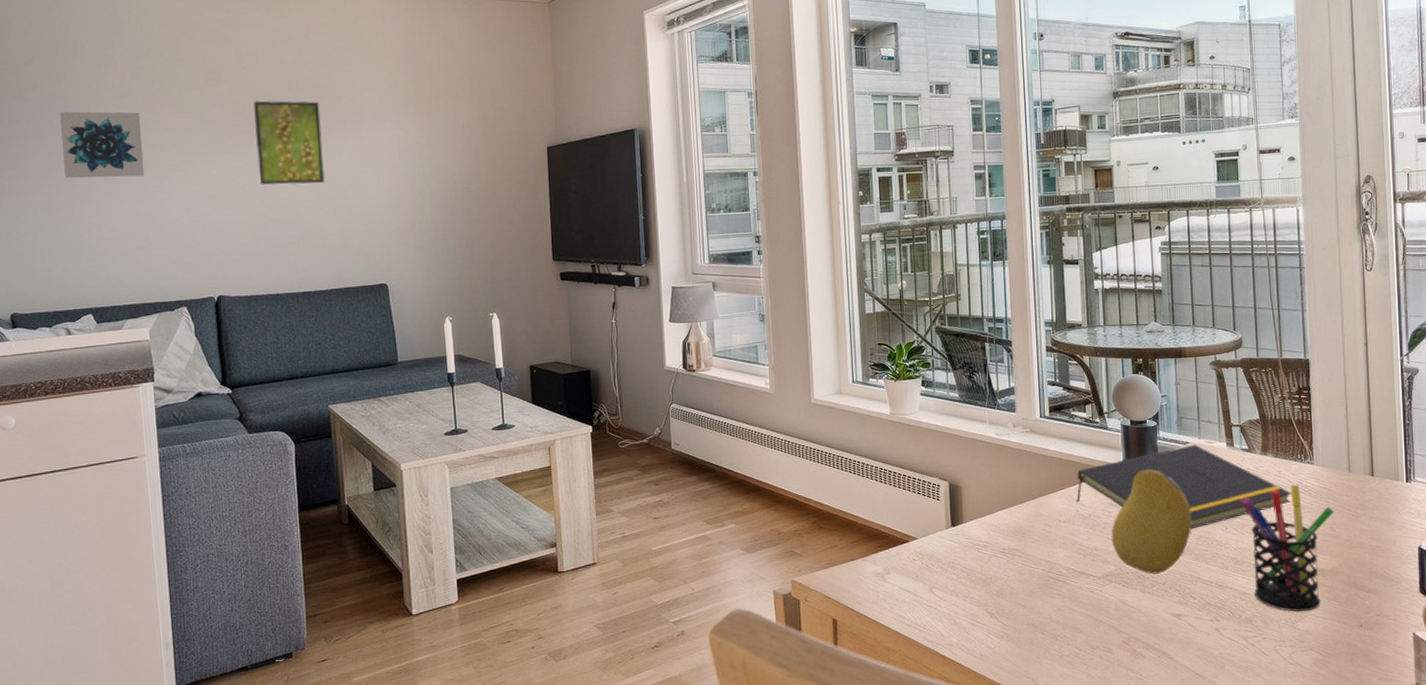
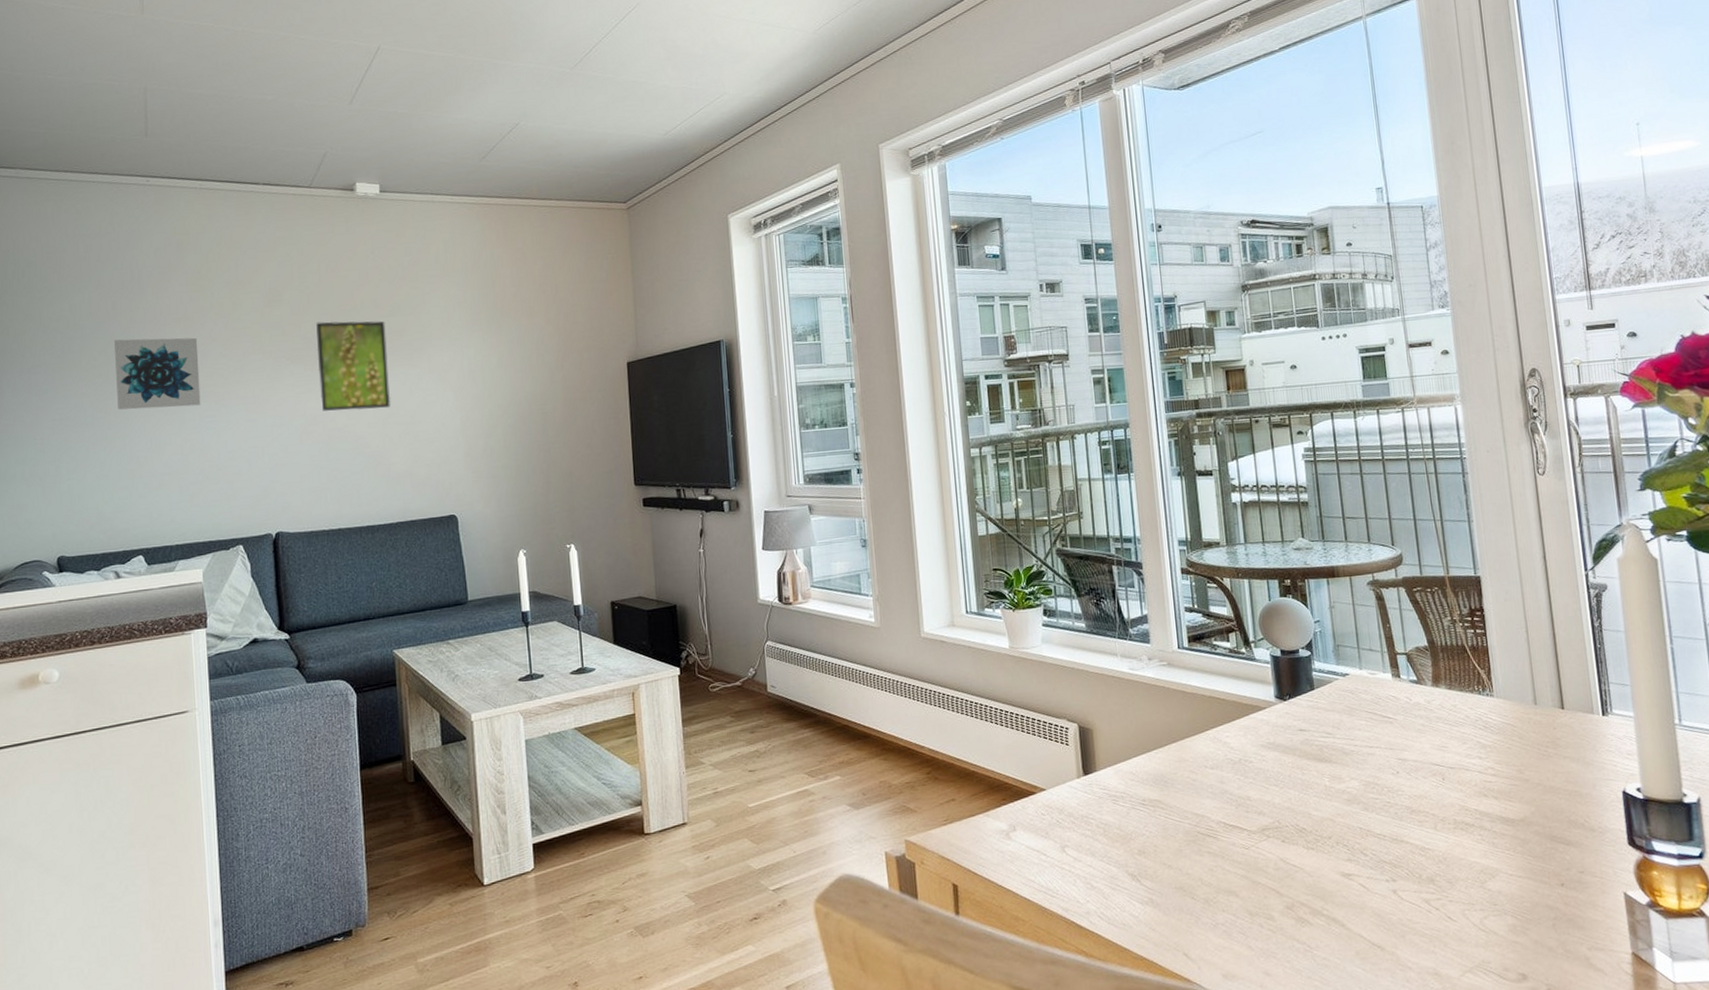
notepad: present [1076,444,1291,530] -> none [1223,676,1470,775]
fruit: present [1111,469,1192,574] -> none [1265,706,1358,828]
pen holder: present [1240,484,1334,612] -> none [1411,720,1521,870]

